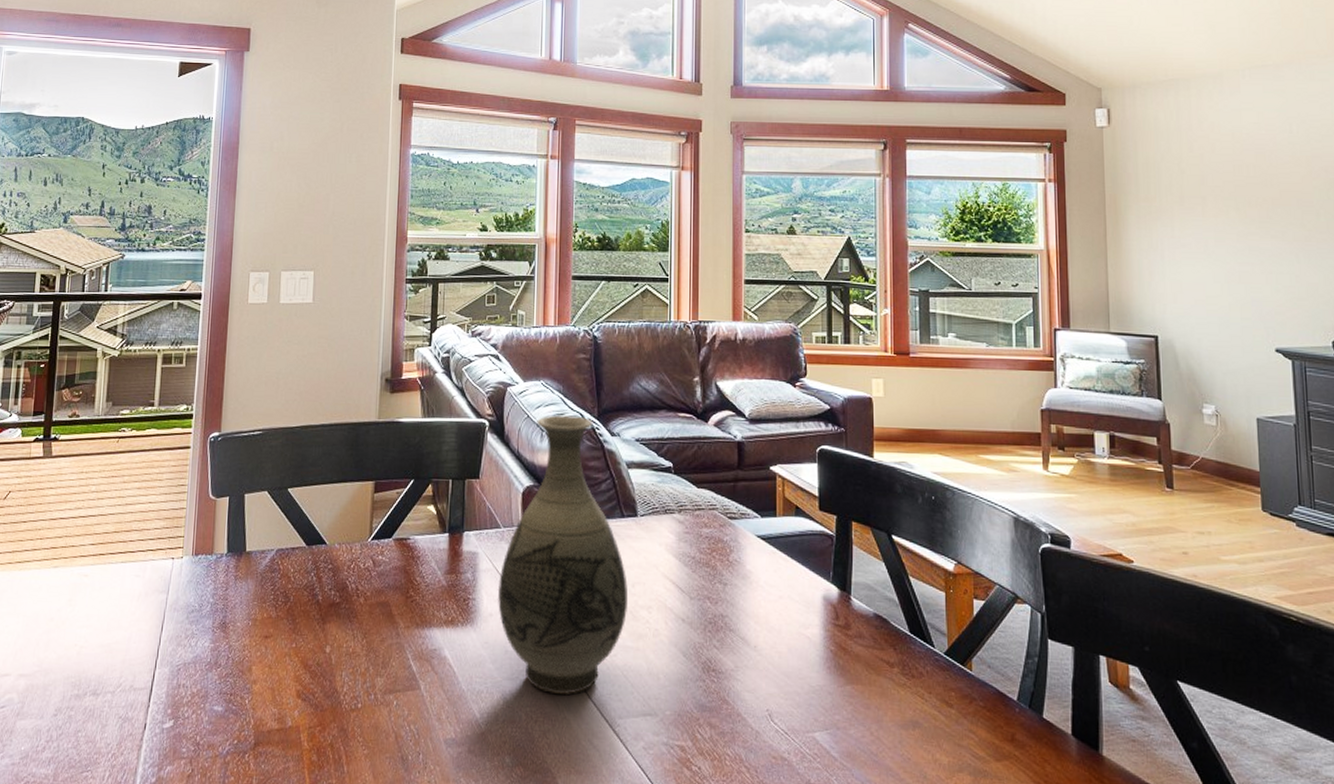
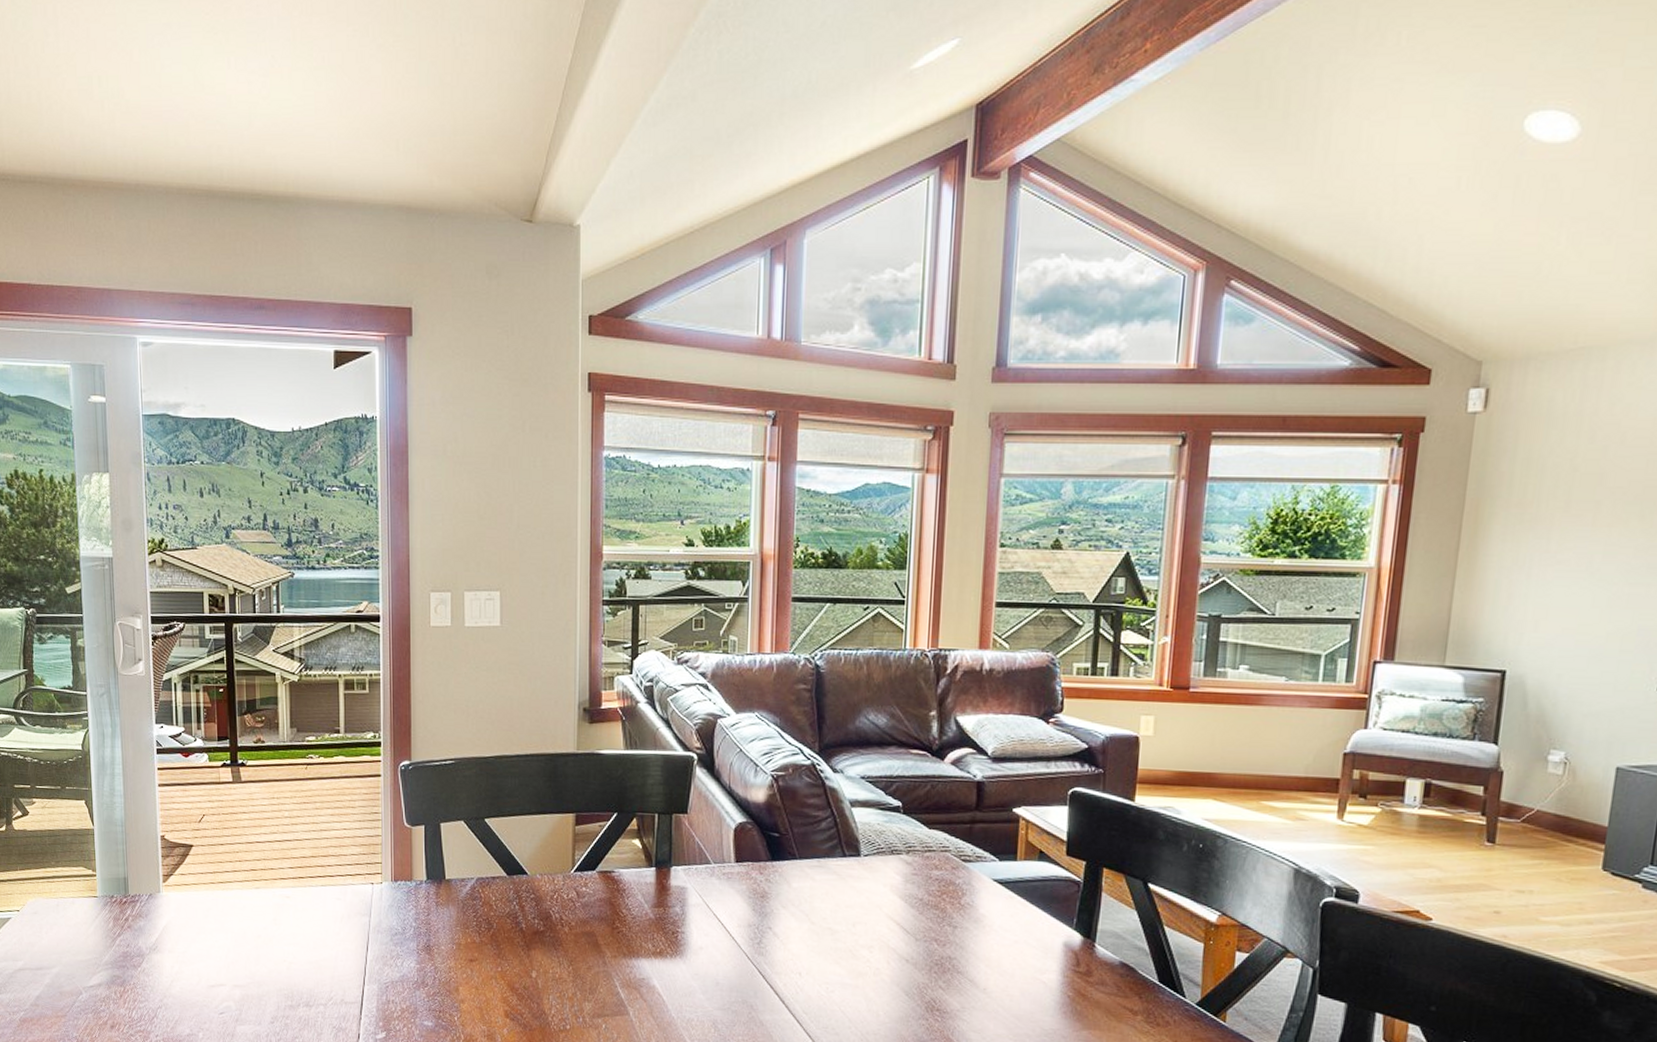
vase: present [497,415,628,696] -> none [707,749,848,1027]

